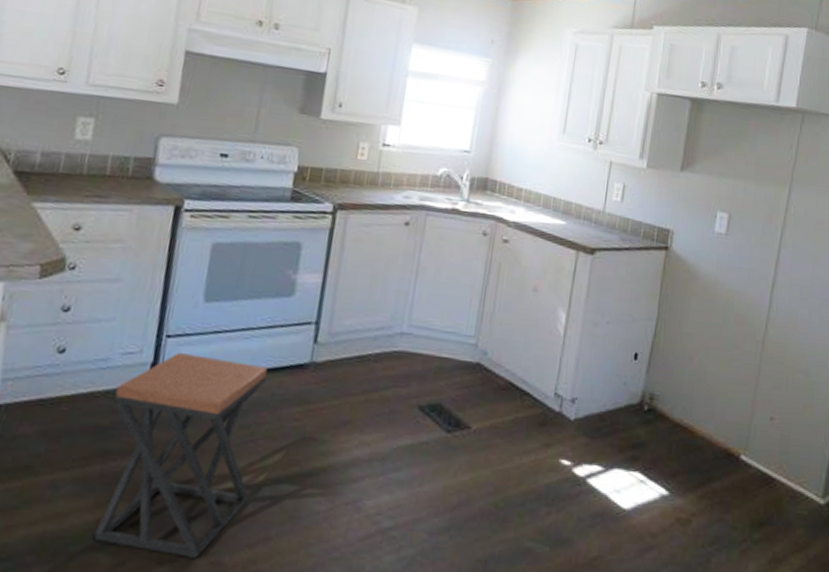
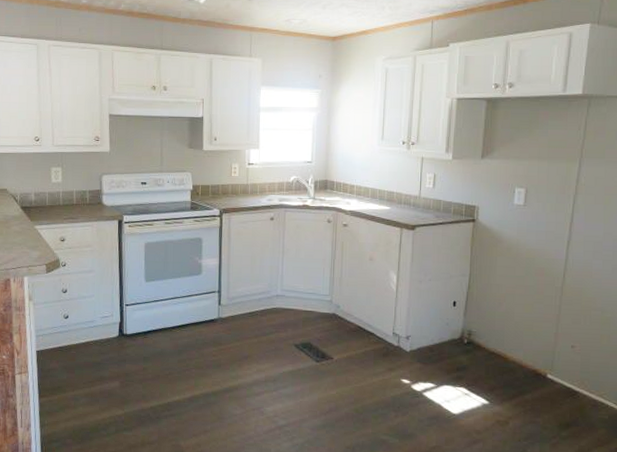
stool: present [93,352,267,558] -> none [101,315,191,442]

